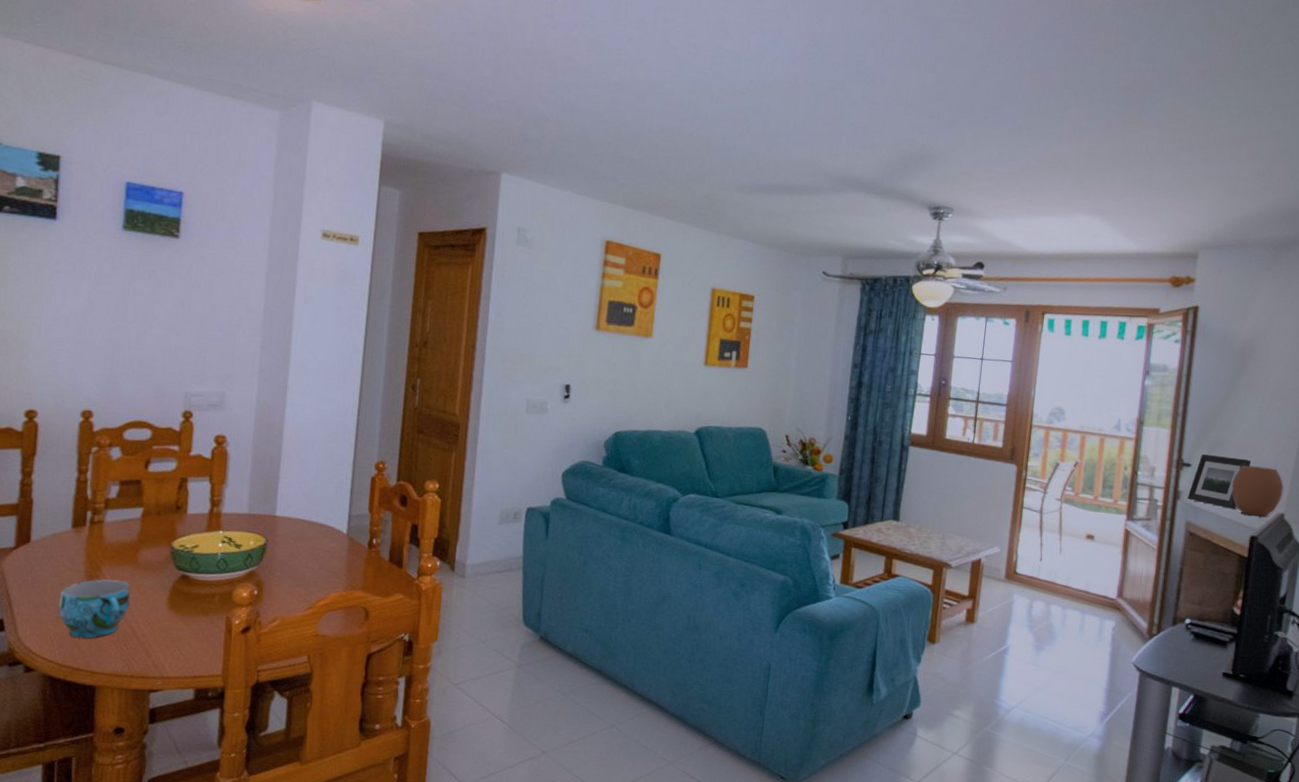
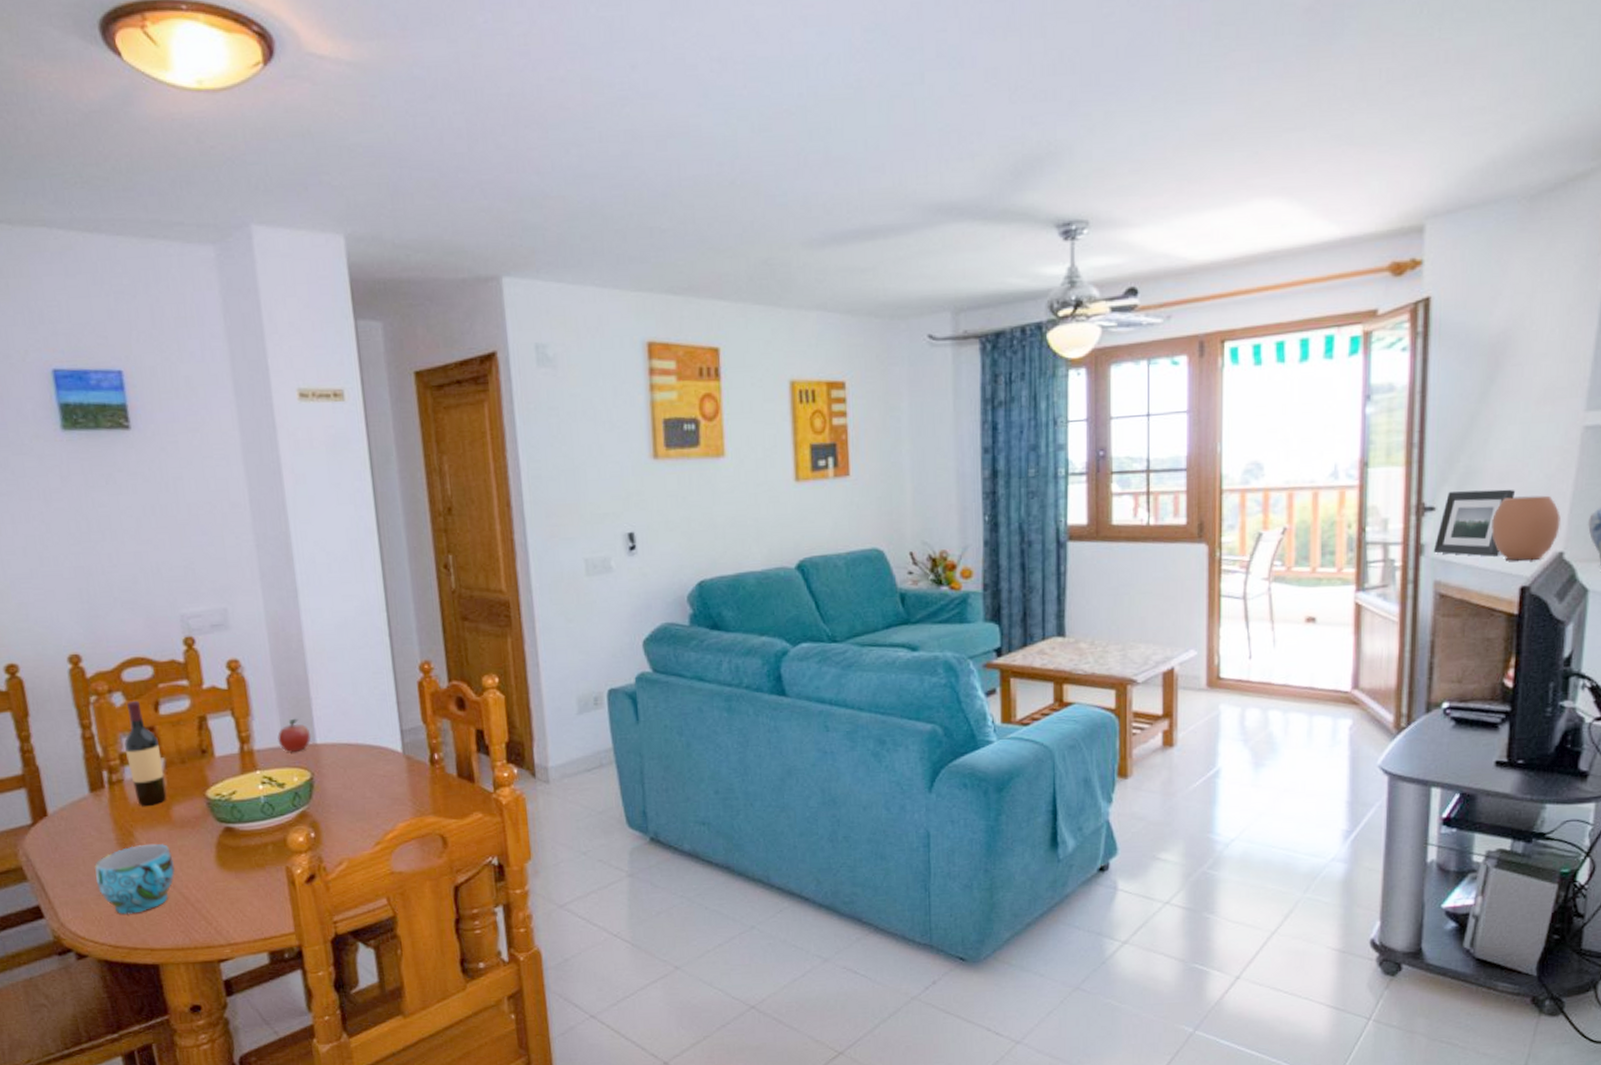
wine bottle: none [110,456,142,547] -> present [124,701,167,806]
fruit: none [244,491,273,520] -> present [277,718,312,752]

